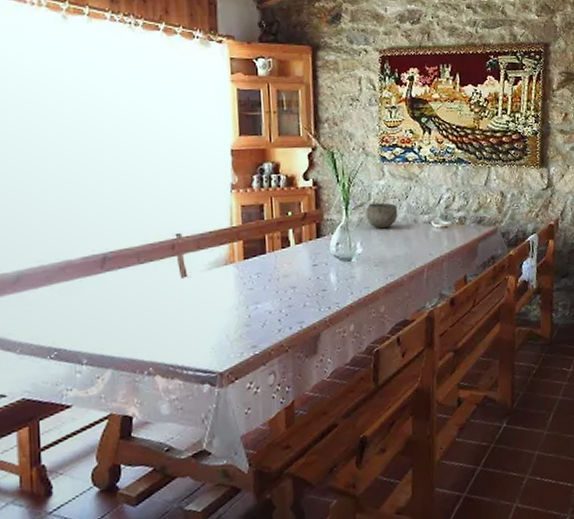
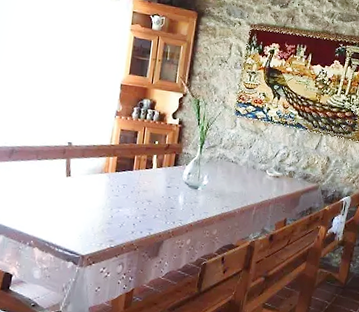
bowl: present [365,202,398,229] -> none [215,146,242,169]

